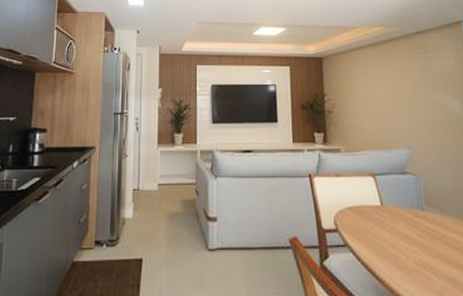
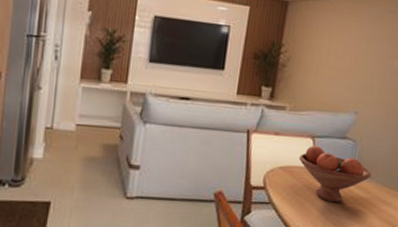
fruit bowl: none [364,184,444,241] -> present [299,146,372,203]

